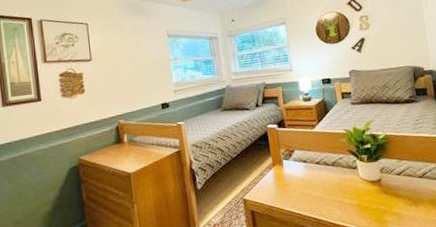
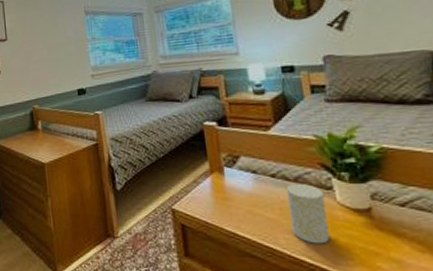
cup: none [326,166,356,211] -> present [286,184,330,244]

